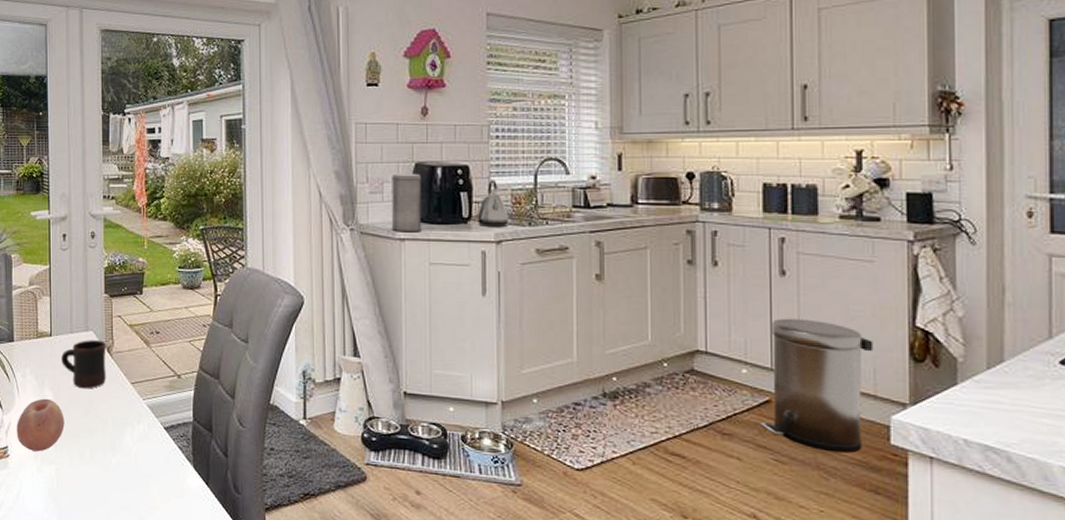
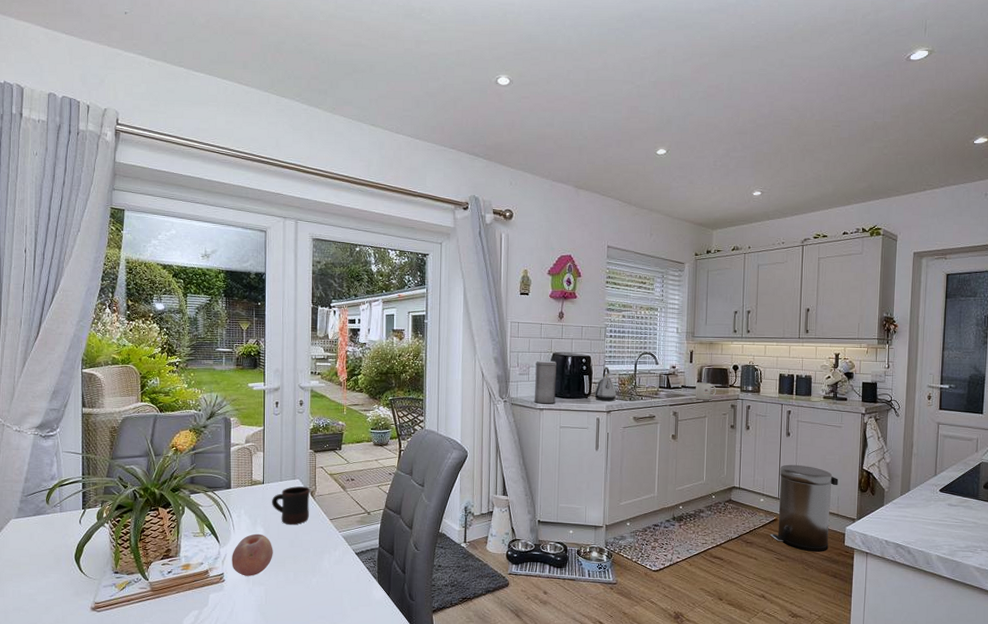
mug: none [628,198,662,224] -> present [695,382,717,400]

